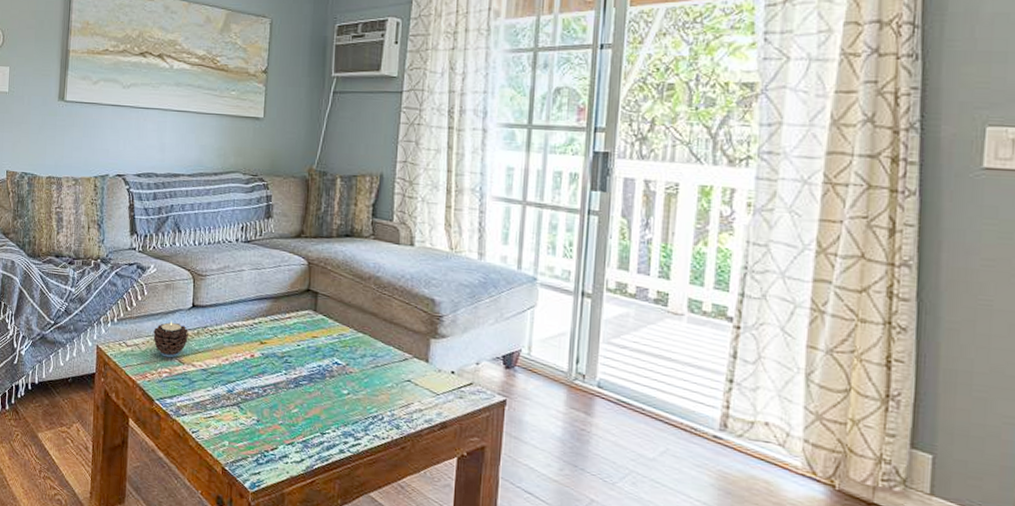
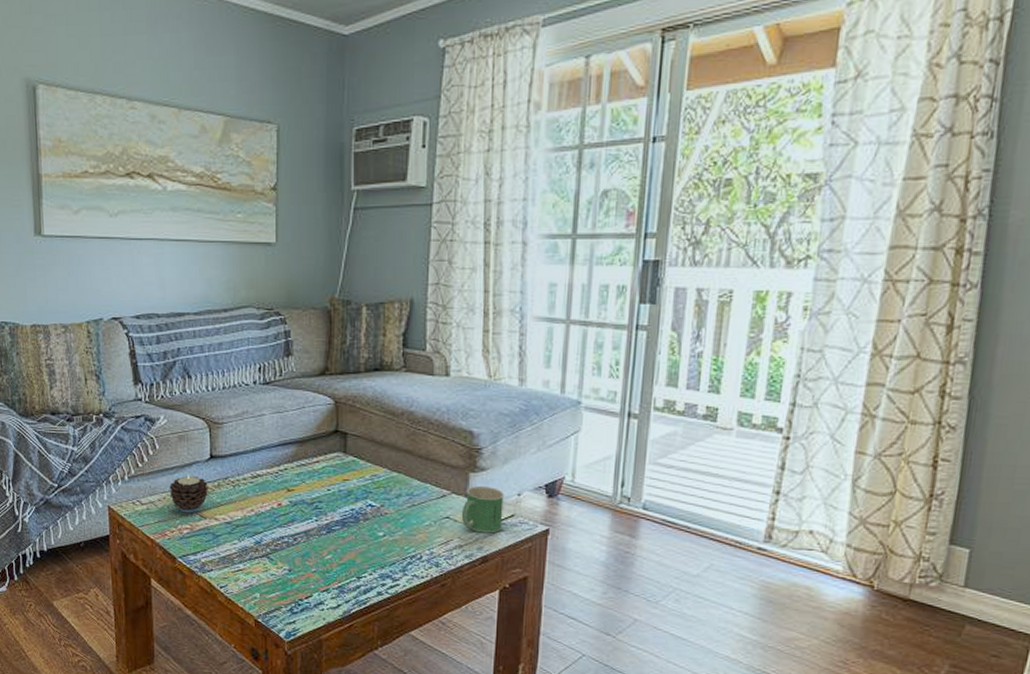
mug: none [422,351,463,400] -> present [461,485,504,533]

